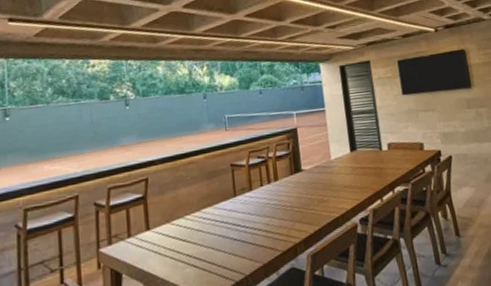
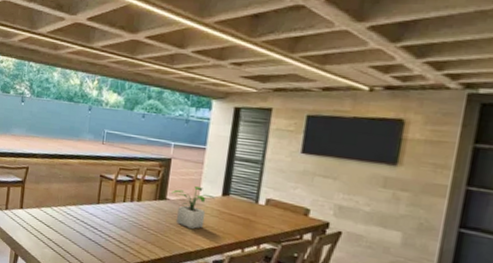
potted plant: none [305,149,346,194] -> present [172,186,215,230]

